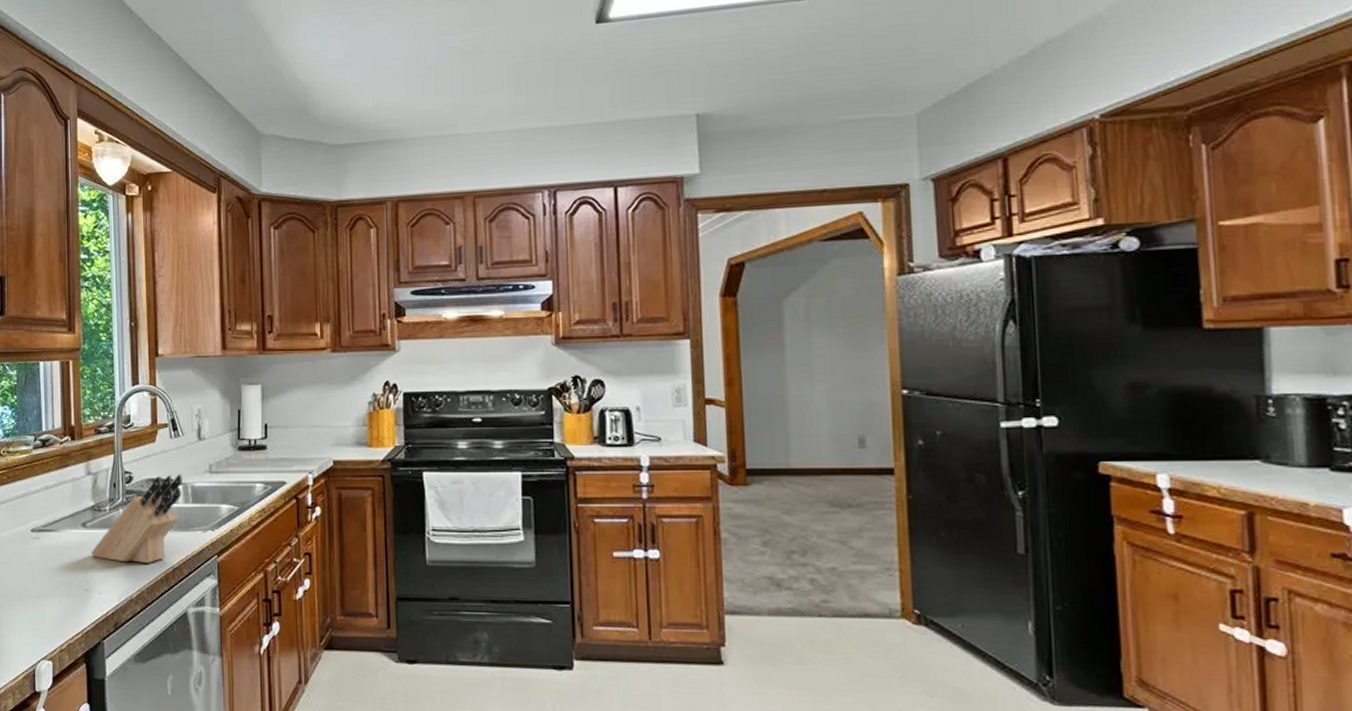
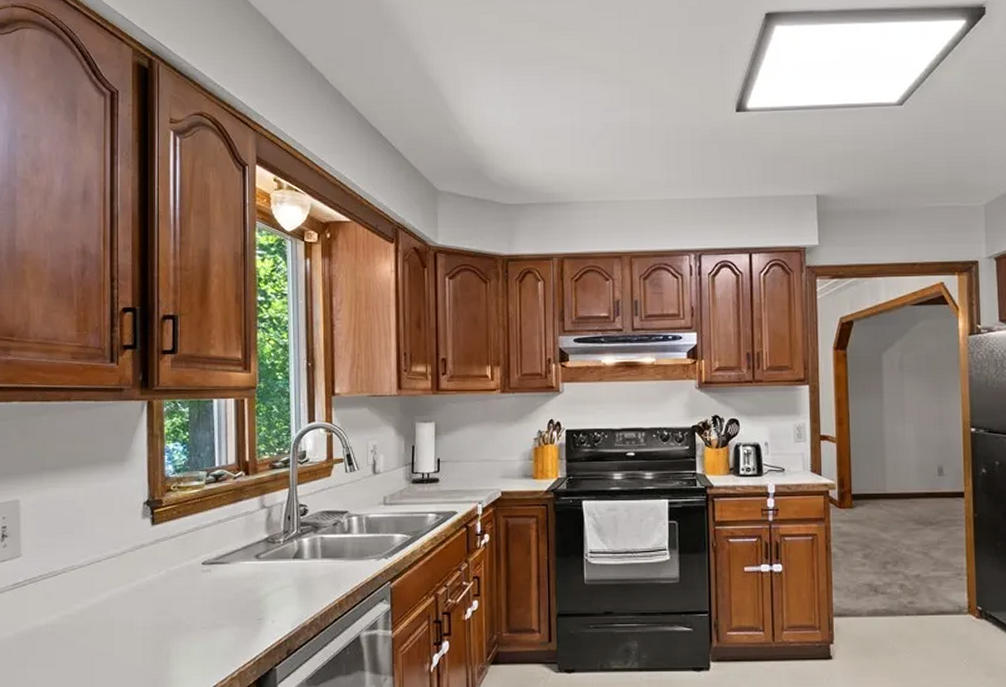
knife block: present [91,474,183,564] -> none [264,506,357,592]

